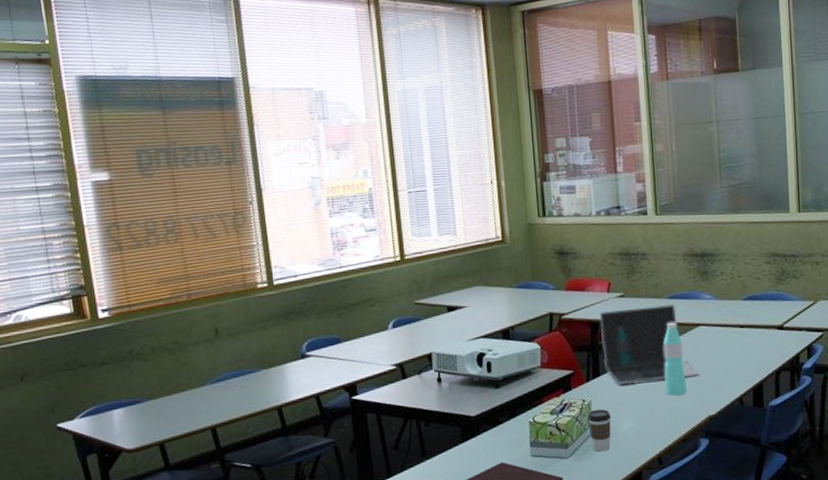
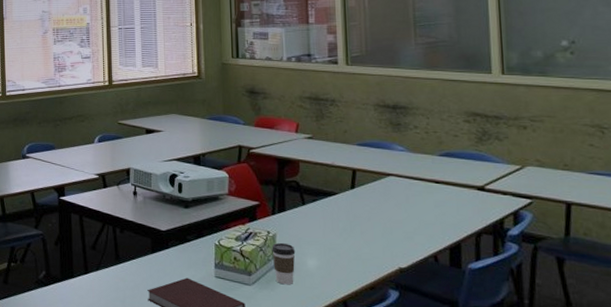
laptop: present [599,304,699,385] -> none [286,150,389,225]
water bottle: present [663,322,687,396] -> none [352,168,375,243]

